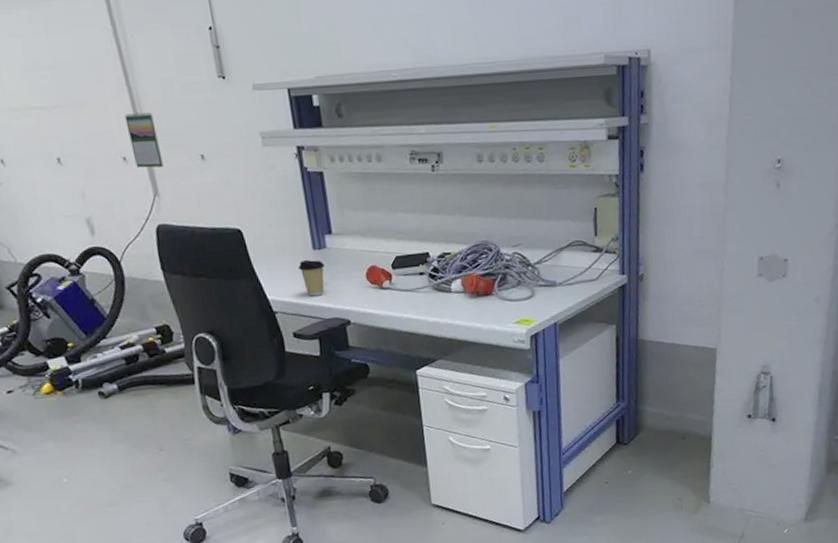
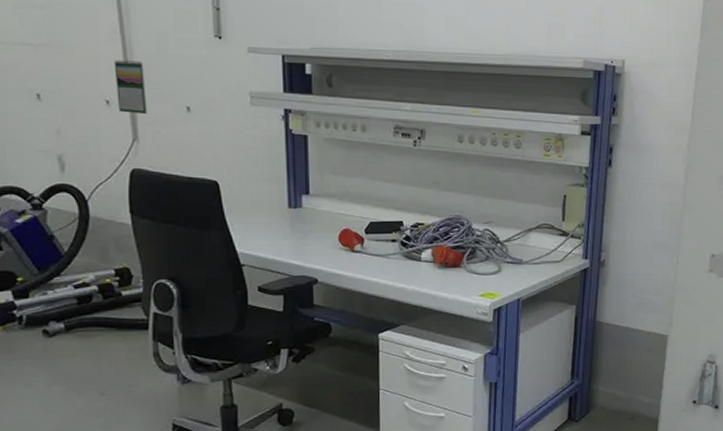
coffee cup: present [298,259,325,297] -> none [272,216,299,253]

